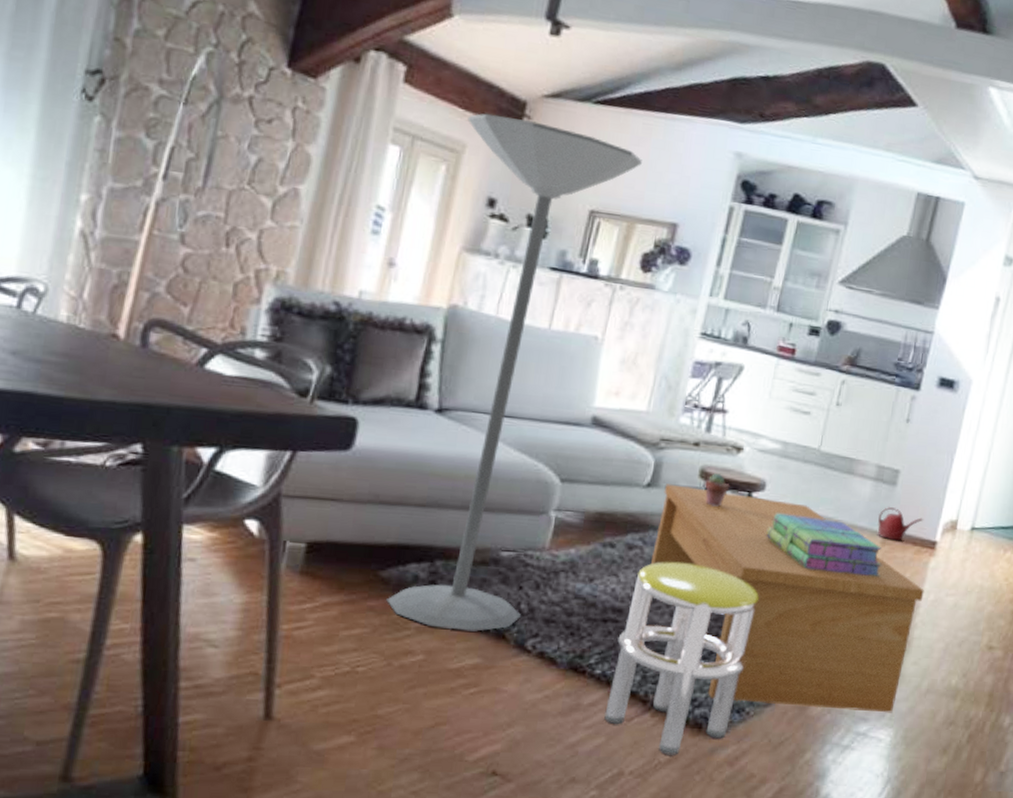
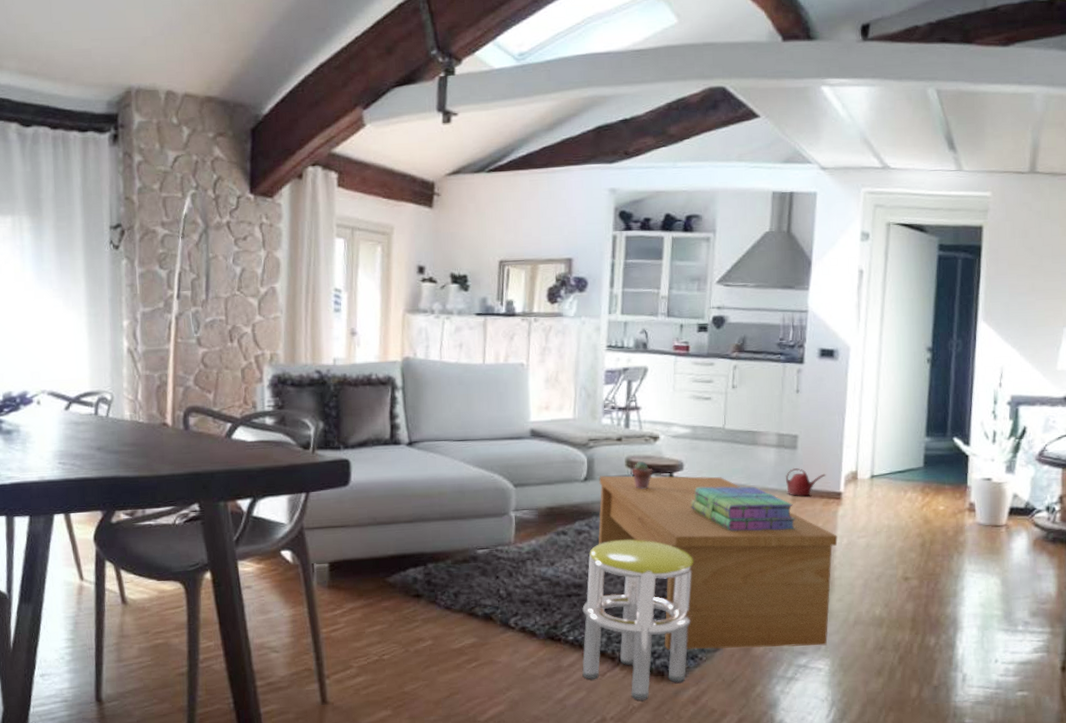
floor lamp: present [386,113,642,632] -> none [391,197,534,617]

